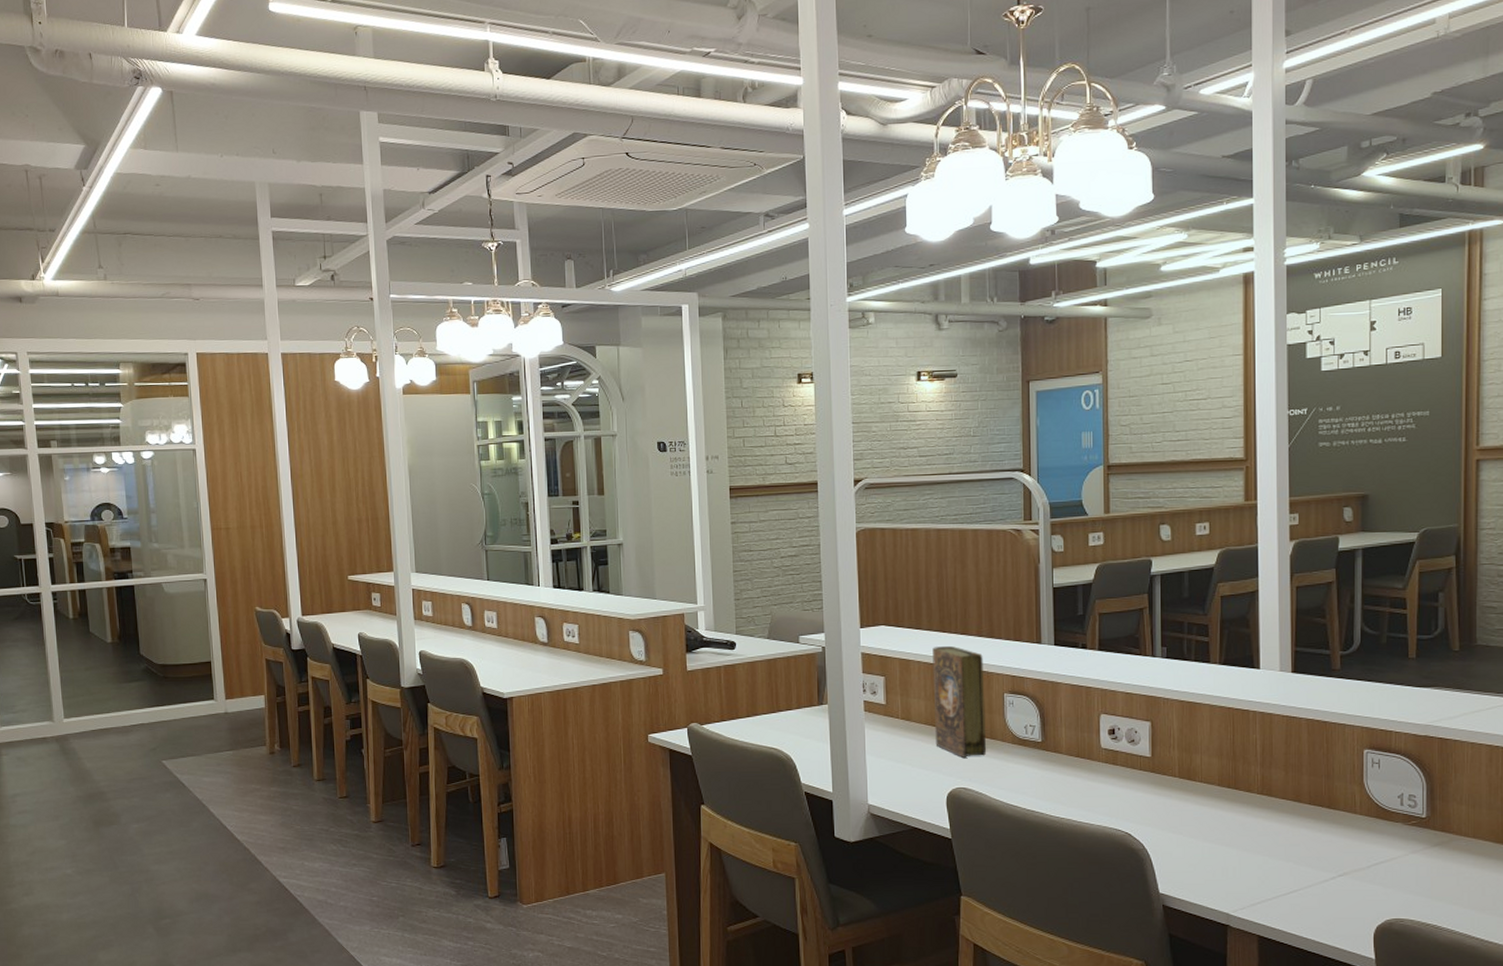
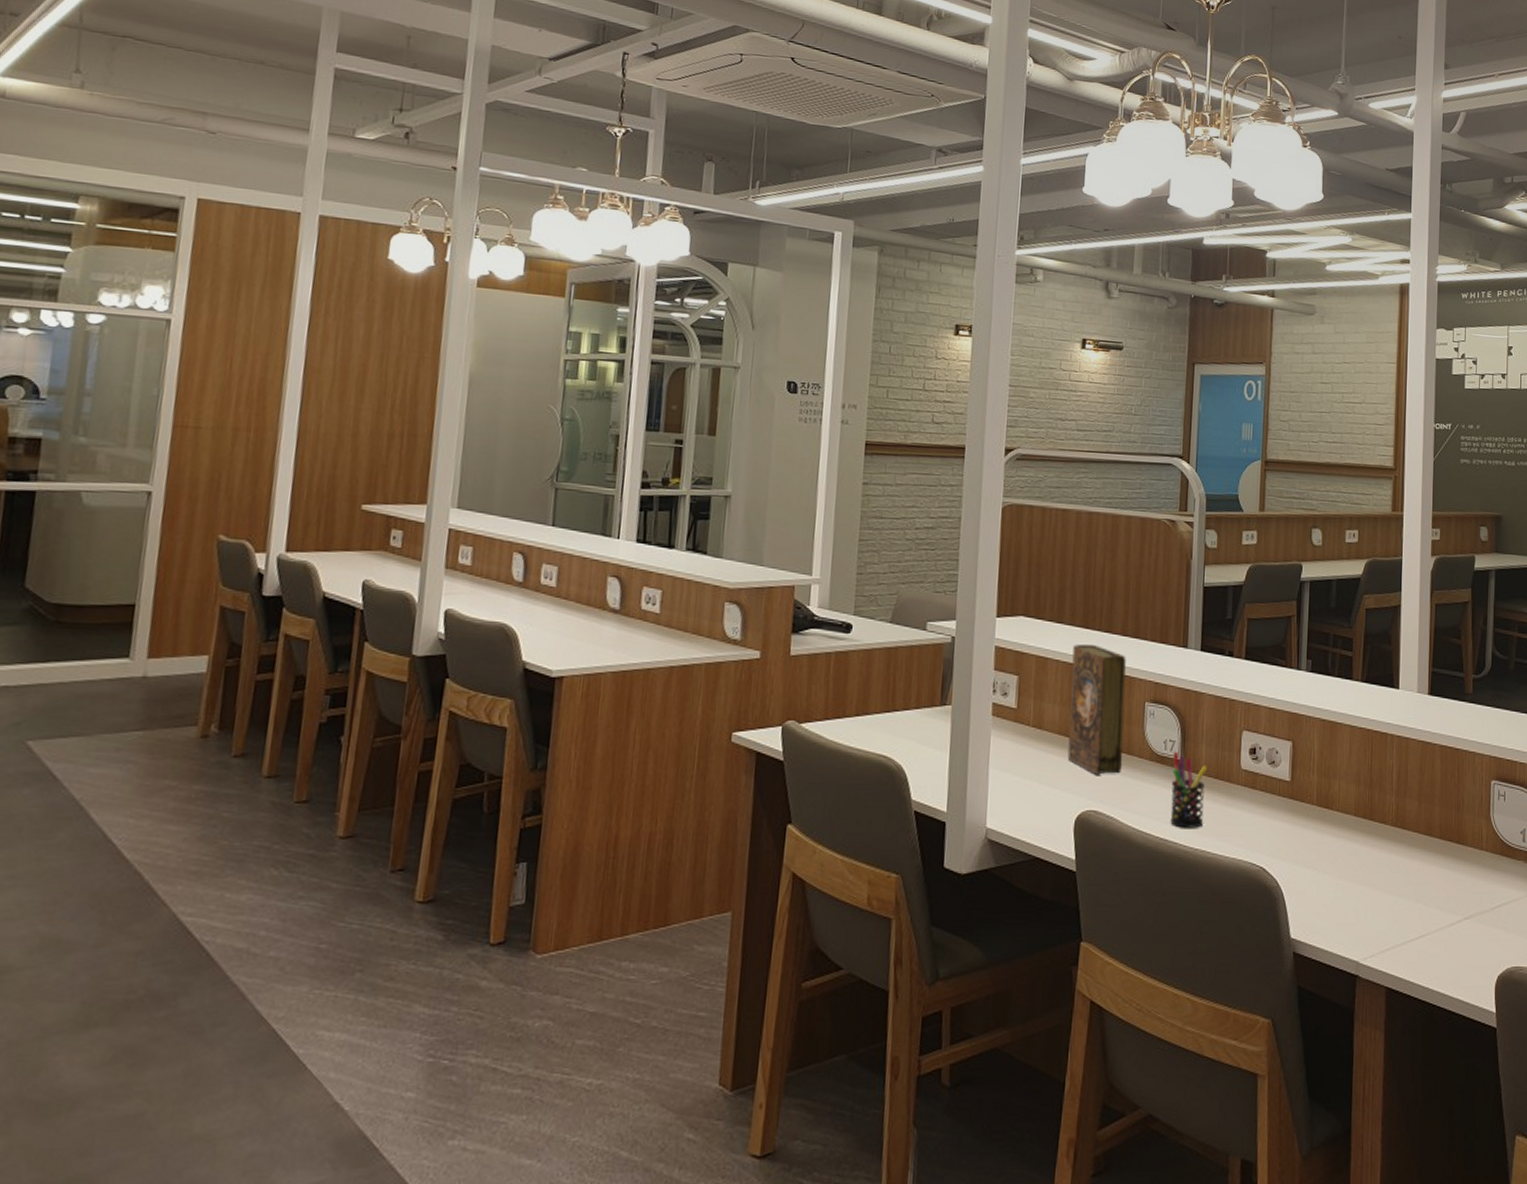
pen holder: none [1035,735,1069,800] -> present [1170,752,1208,828]

